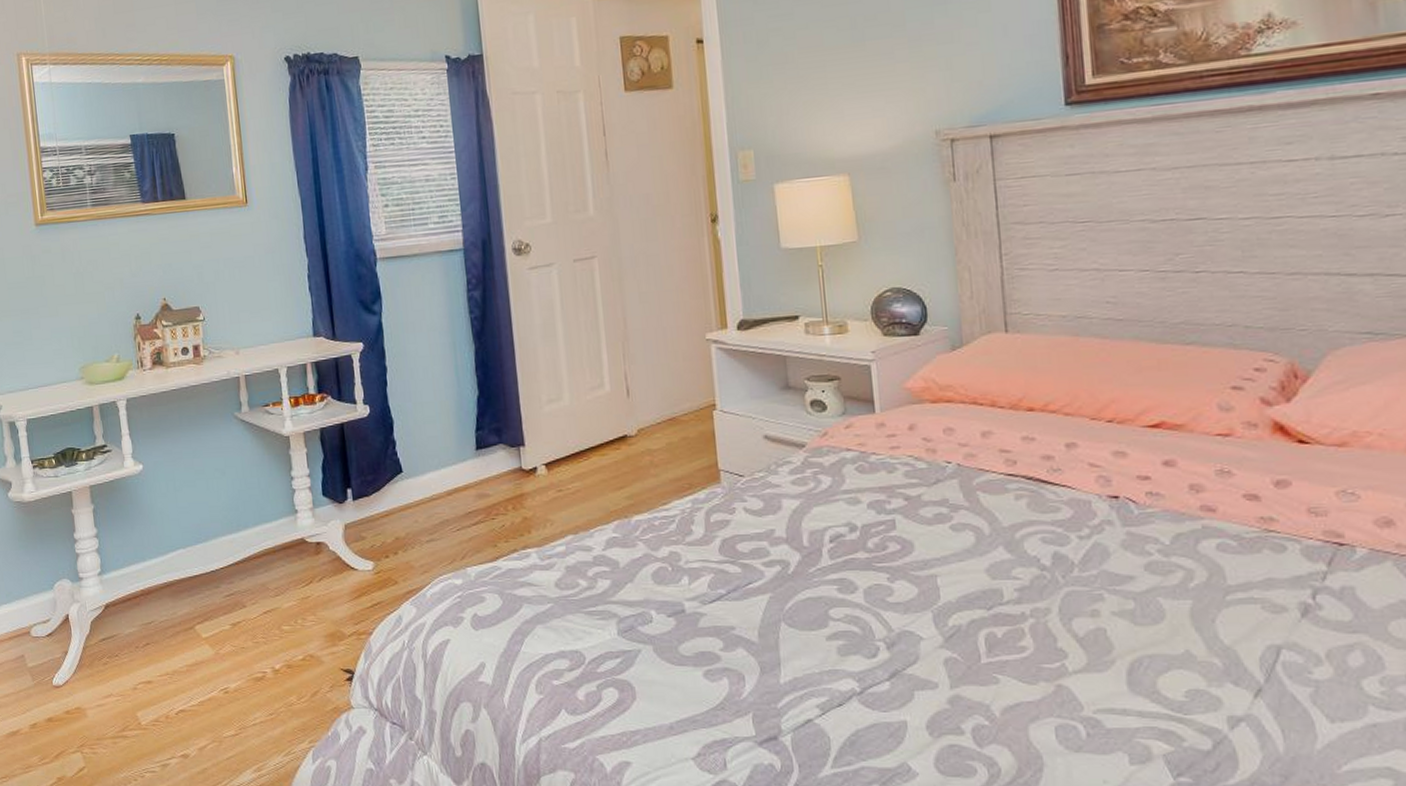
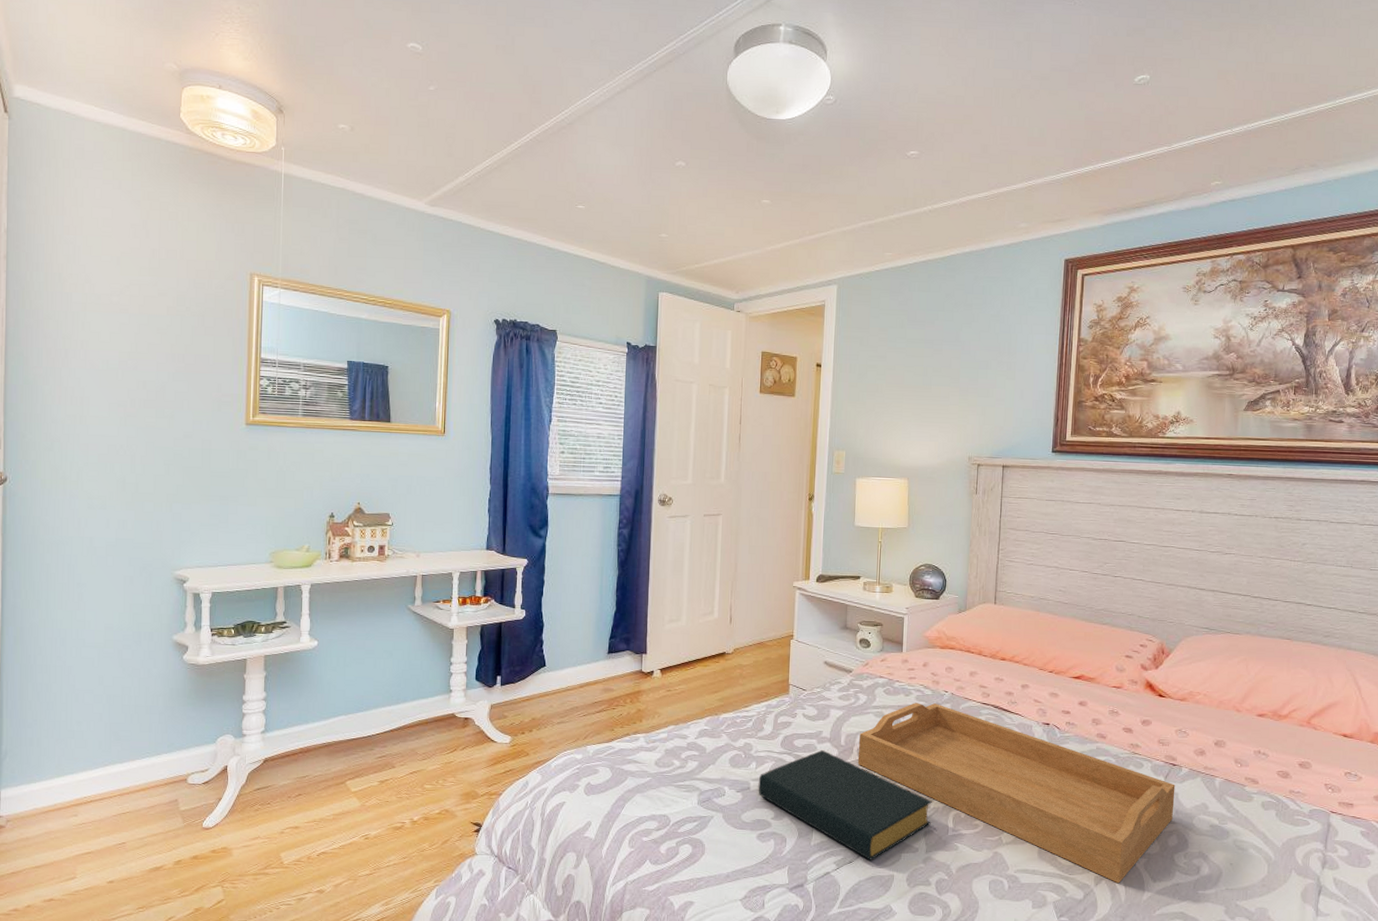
hardback book: none [695,555,952,702] -> present [758,750,933,860]
serving tray: none [829,480,1351,726] -> present [857,703,1176,884]

